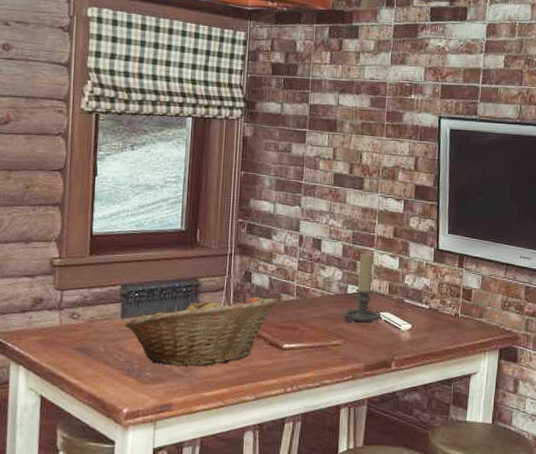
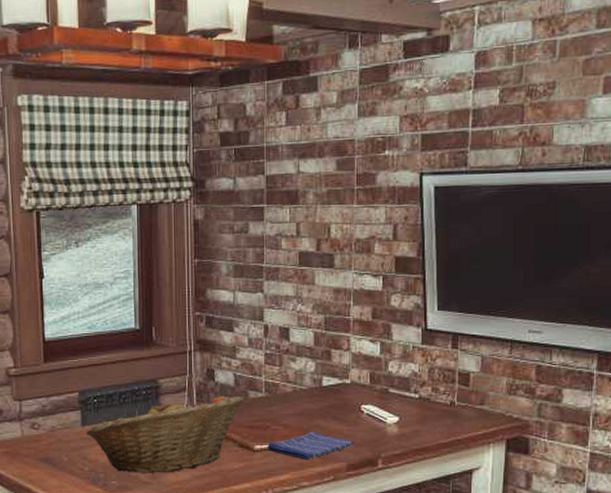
dish towel: none [295,333,373,360] -> present [267,430,355,460]
candle holder: present [343,253,381,323] -> none [320,339,363,418]

